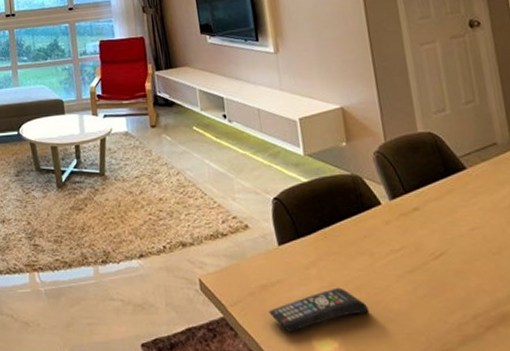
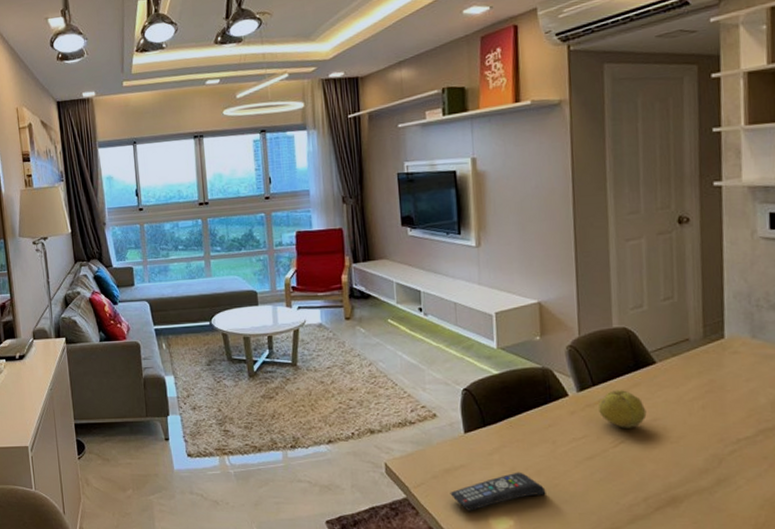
fruit: none [412,197,464,239] -> present [597,390,647,428]

